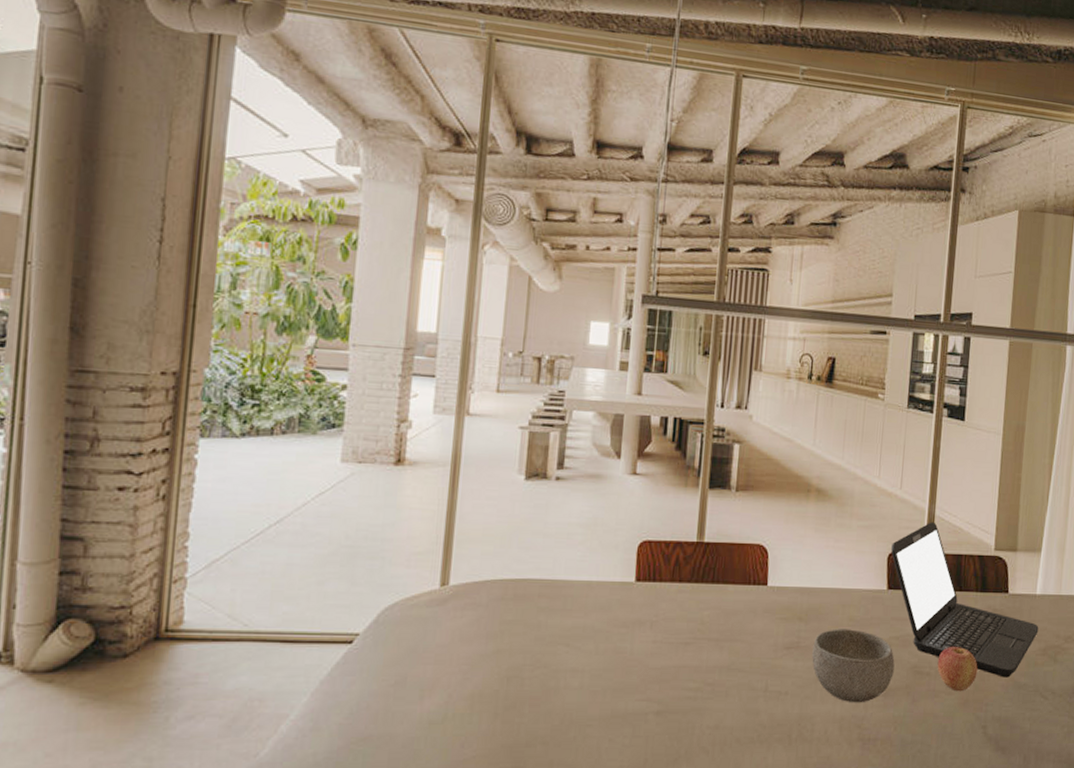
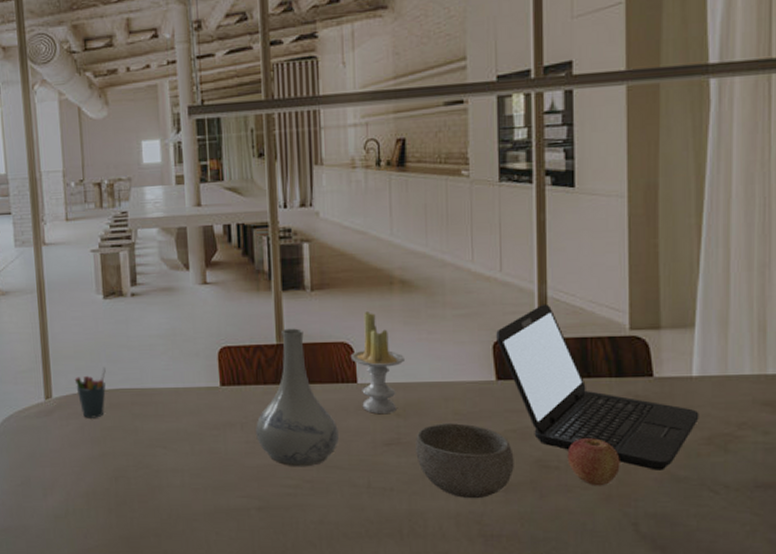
pen holder: none [478,553,516,610] -> present [74,367,106,418]
vase: none [664,527,745,670] -> present [256,328,339,467]
candle: none [764,516,813,618] -> present [350,311,406,415]

